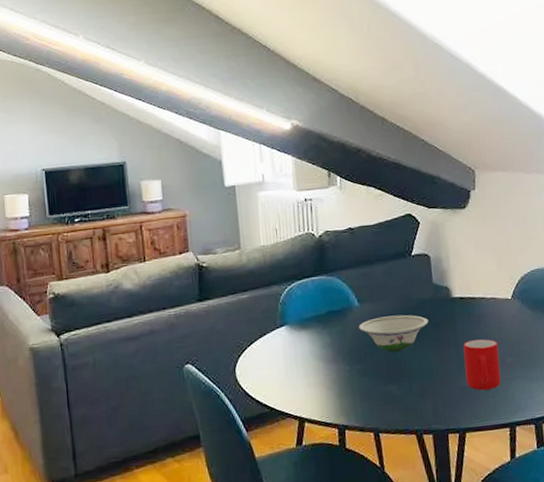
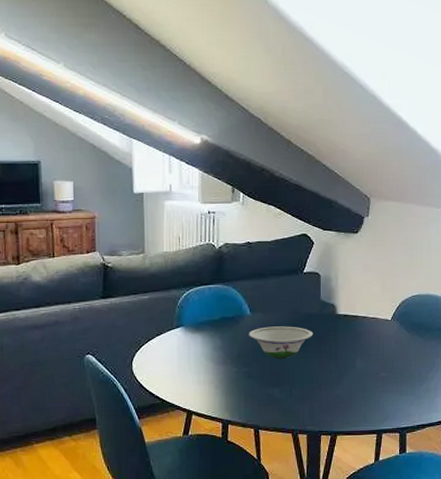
cup: present [463,339,501,391] -> none [342,354,374,400]

